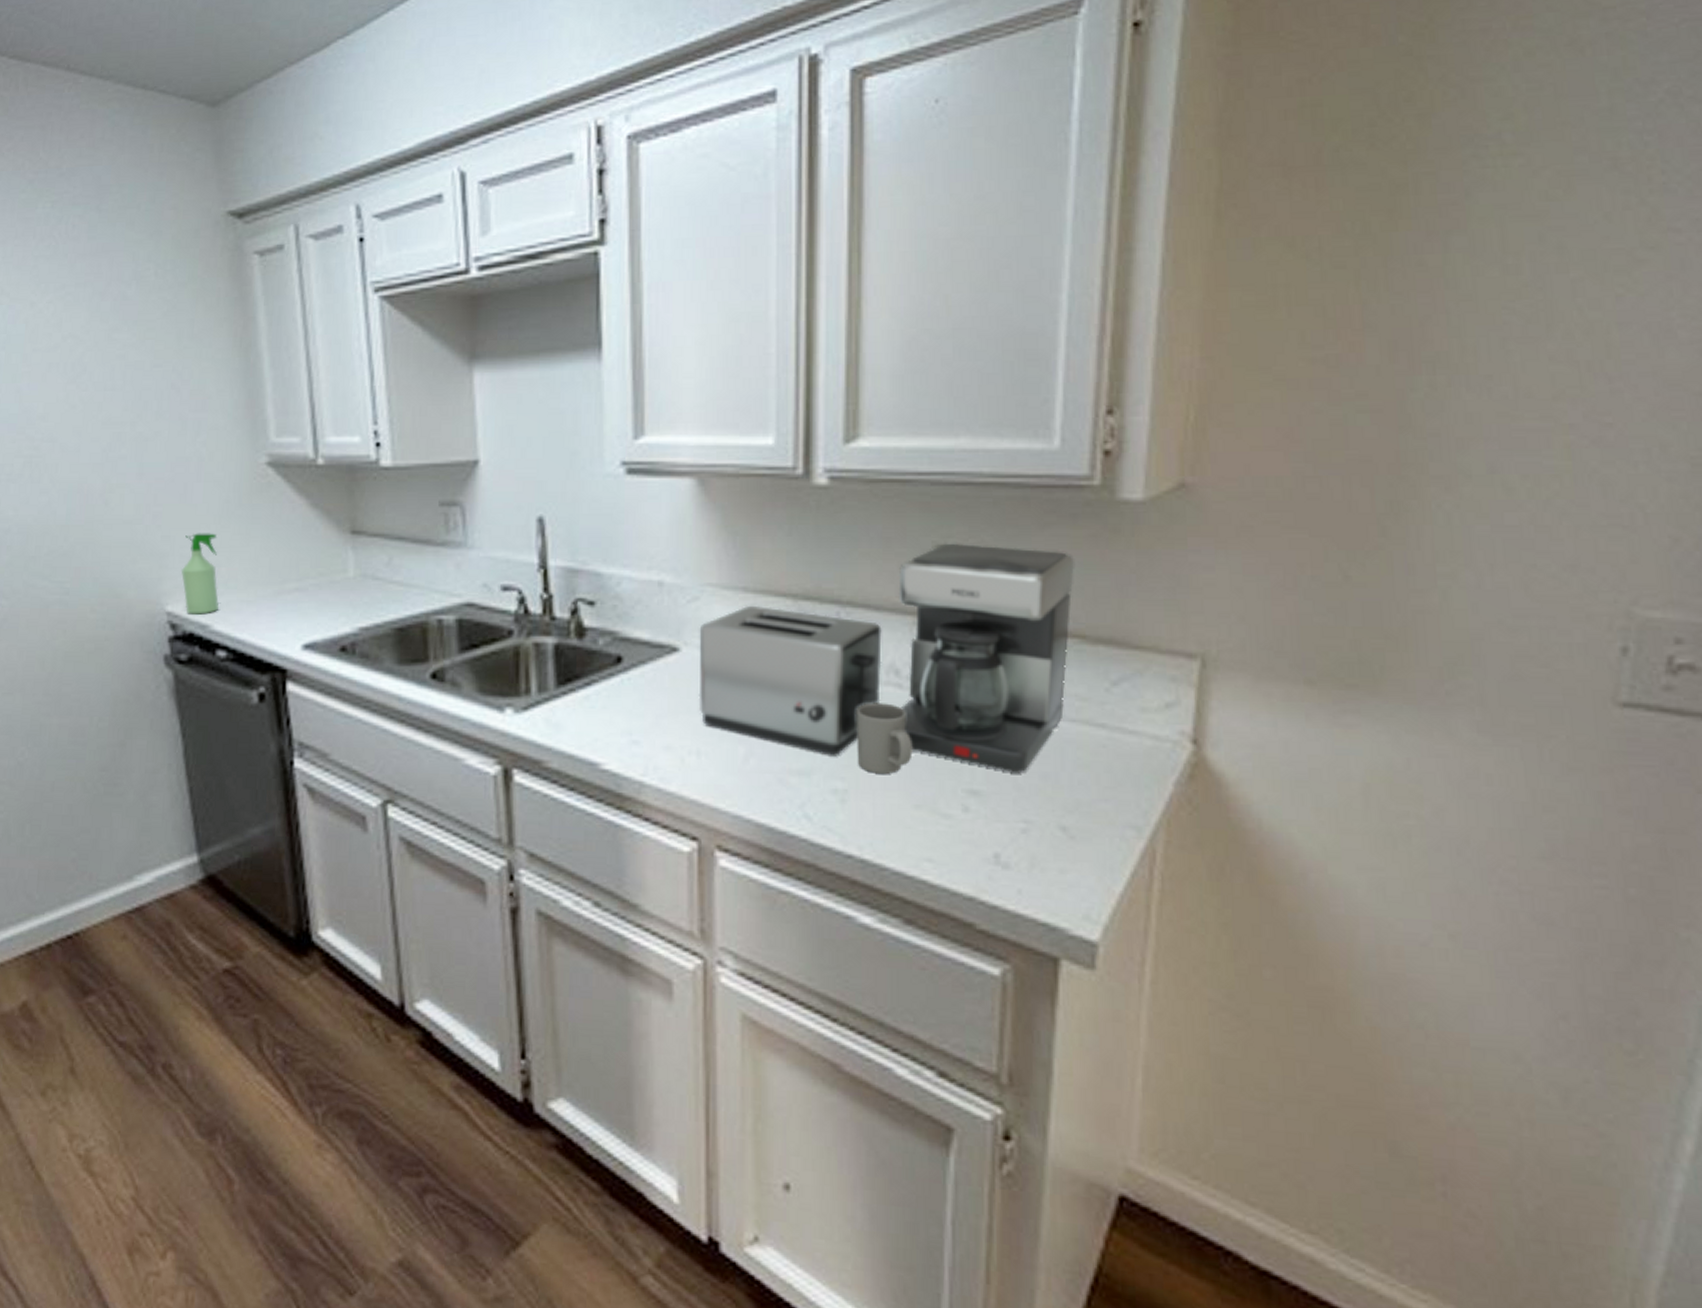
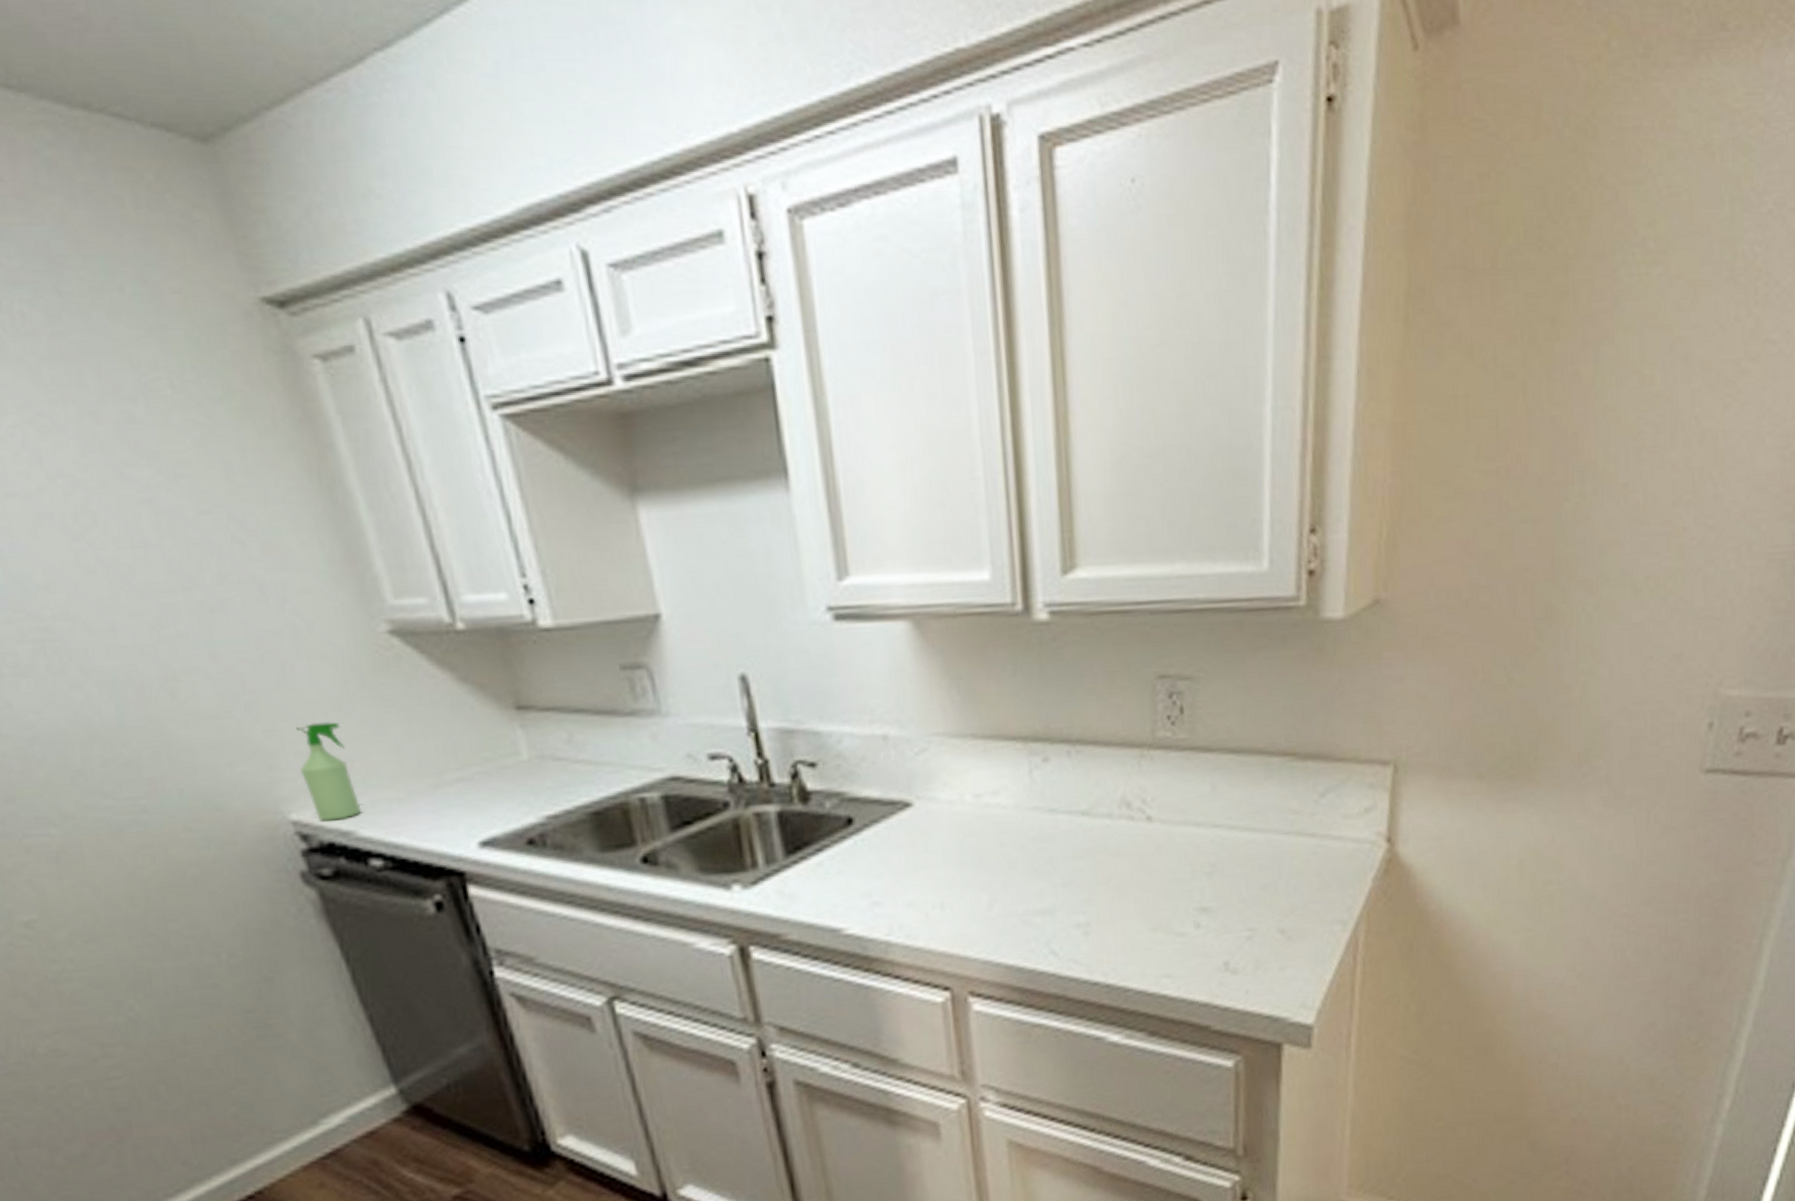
toaster: present [698,606,882,755] -> none [930,752,1115,892]
mug: present [856,703,913,774] -> none [1092,836,1148,904]
coffee maker: present [898,544,1073,774] -> none [1124,673,1284,887]

